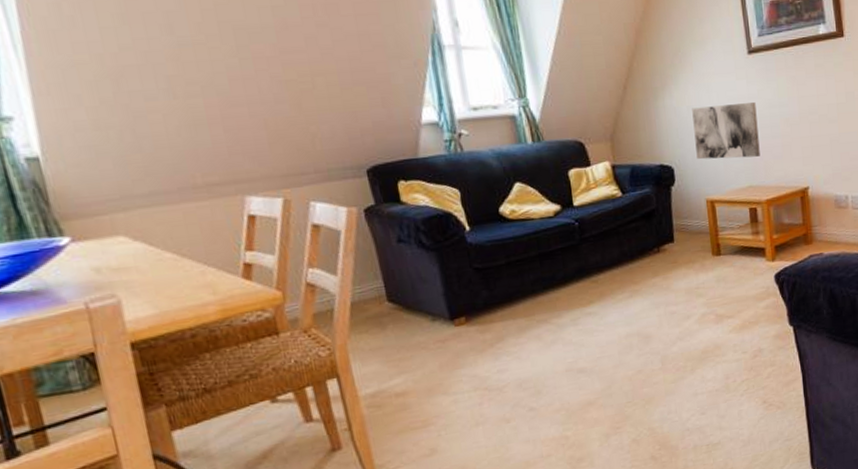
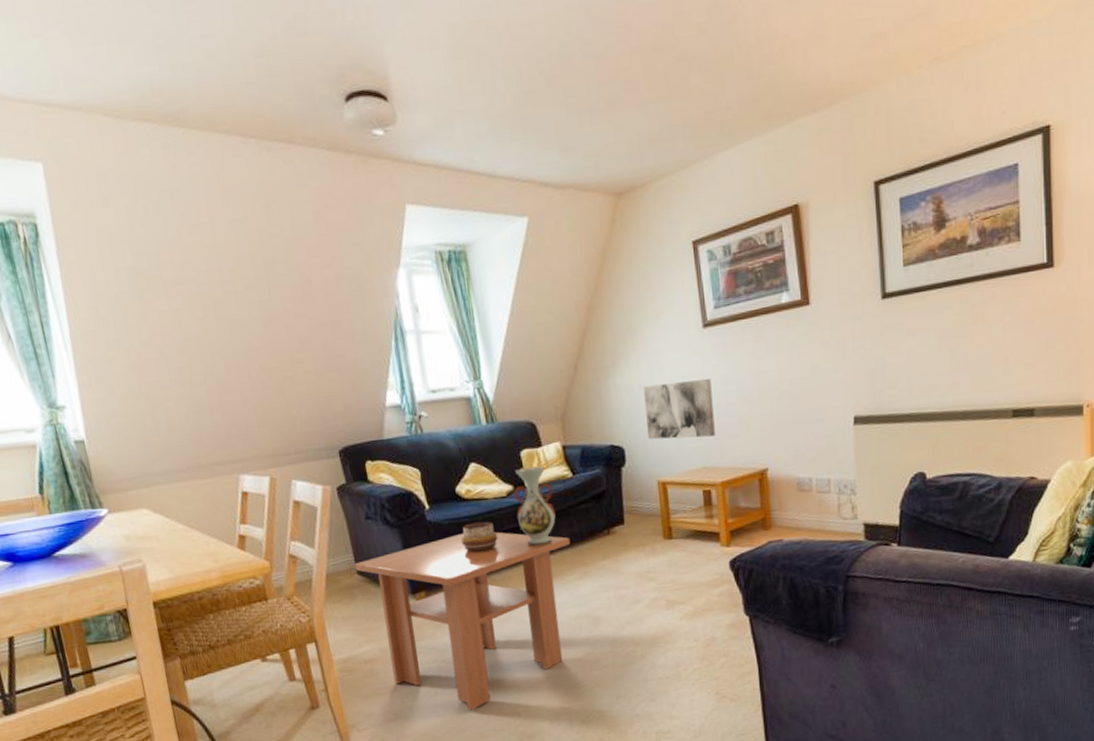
coffee table: none [384,252,621,439] -> present [354,532,571,711]
decorative bowl: none [505,242,545,274] -> present [461,522,498,552]
vase: none [561,185,605,266] -> present [514,465,556,546]

